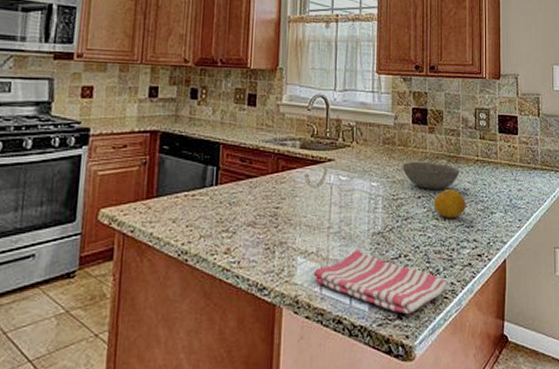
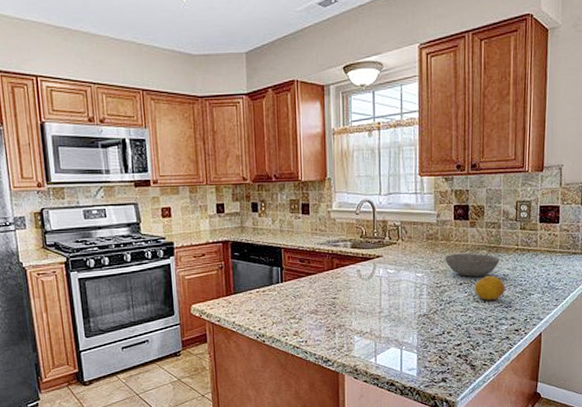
dish towel: present [313,248,447,315] -> none [368,328,486,378]

